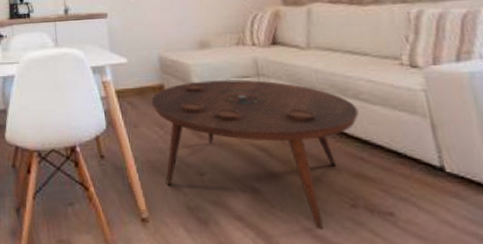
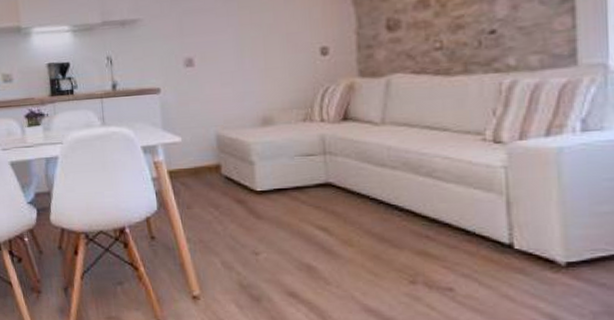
coffee table: present [151,79,359,230] -> none [206,158,430,305]

